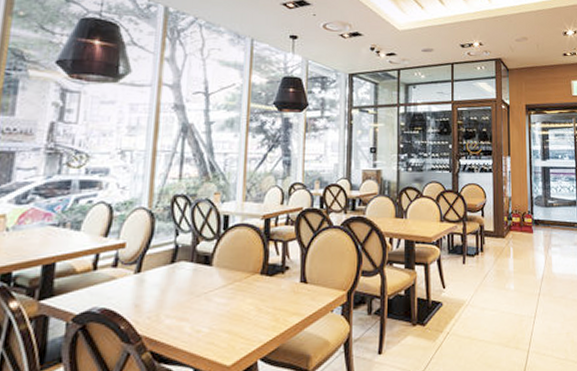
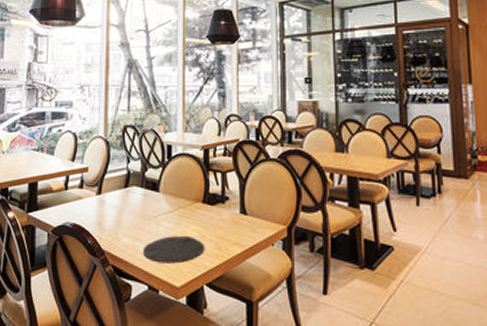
plate: none [190,309,261,343] -> present [143,235,205,264]

